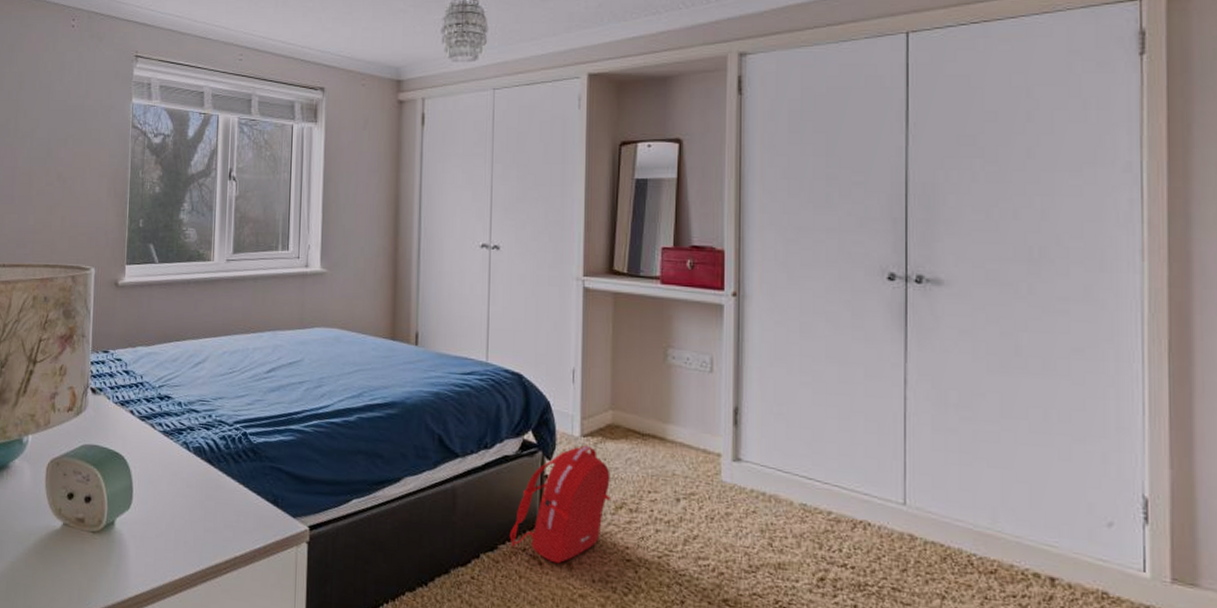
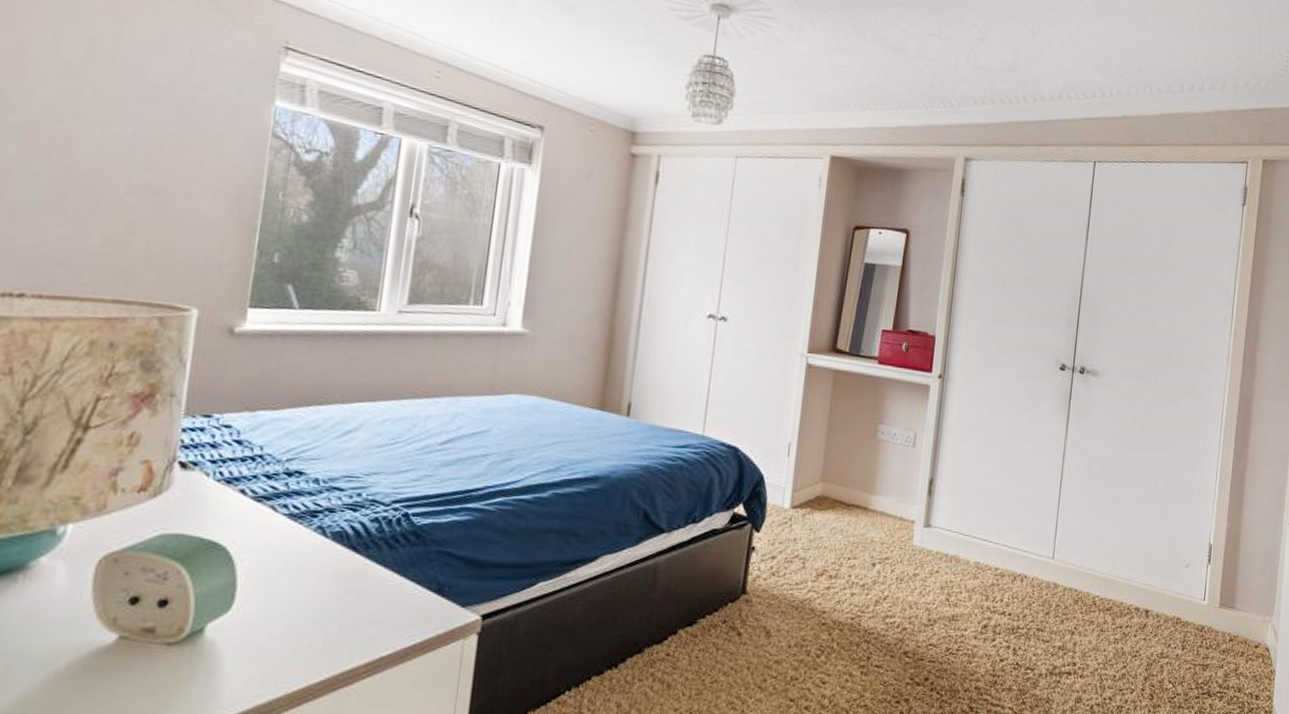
backpack: present [509,445,610,564] -> none [710,516,815,633]

